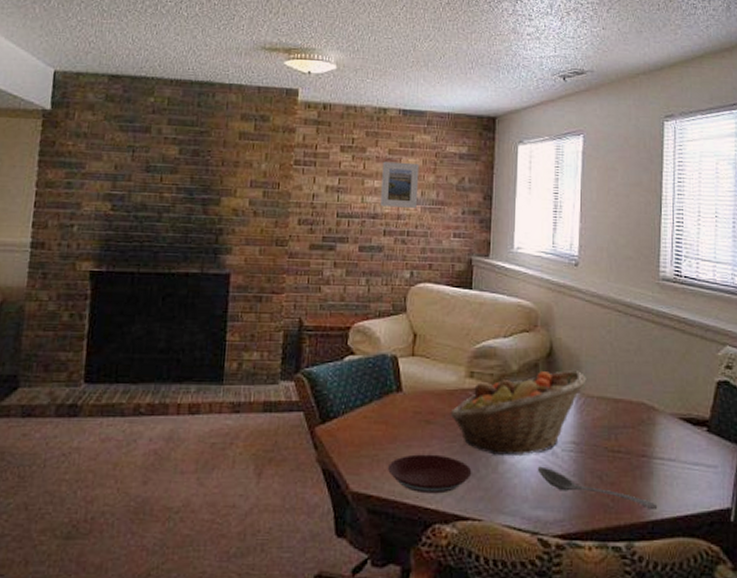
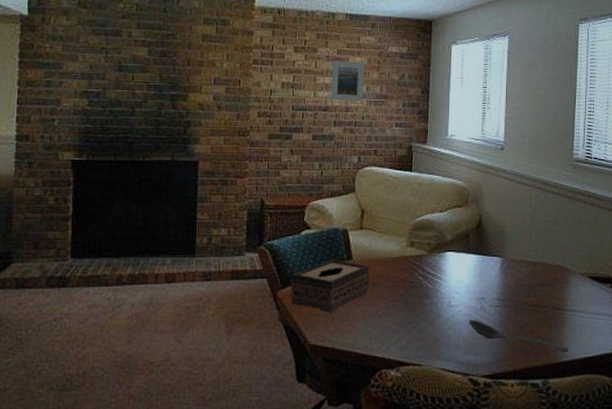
tissue box: none [330,391,422,454] -> present [291,260,370,312]
plate: present [388,454,472,494] -> none [341,312,413,345]
fruit basket: present [450,370,586,457] -> none [394,239,510,312]

